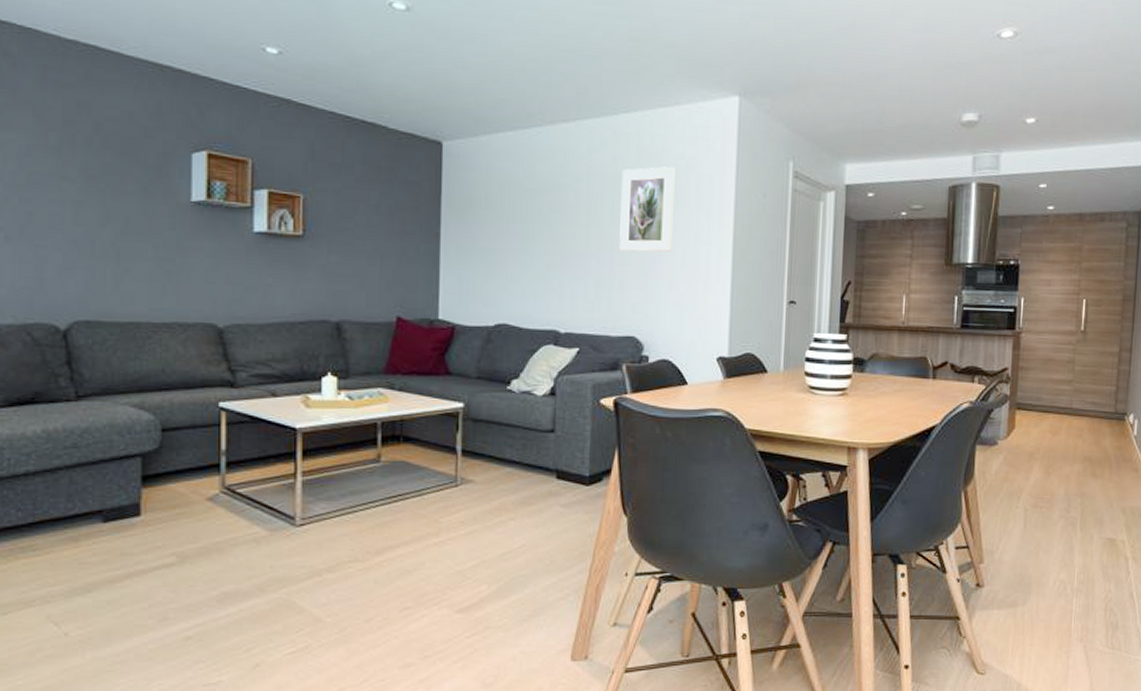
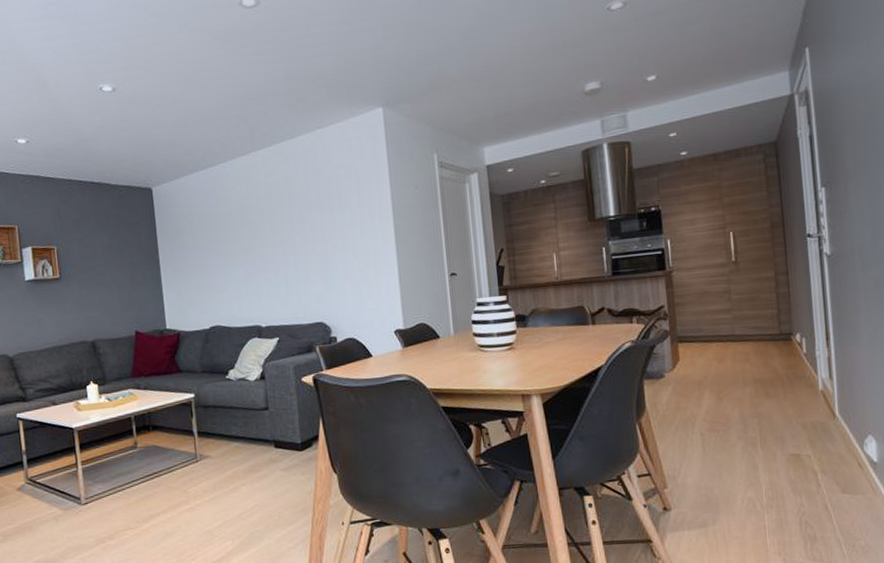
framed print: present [619,166,675,252] -> none [294,176,344,252]

